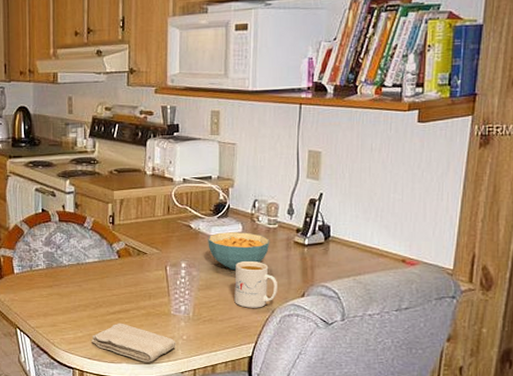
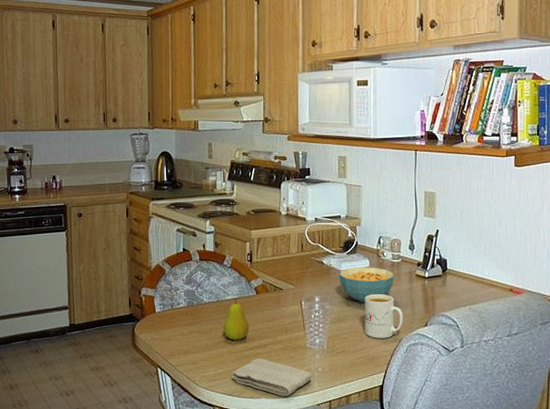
fruit: none [84,261,110,305] -> present [224,298,249,341]

